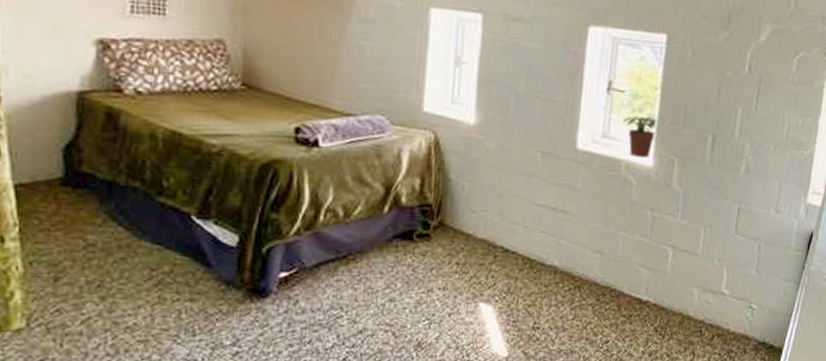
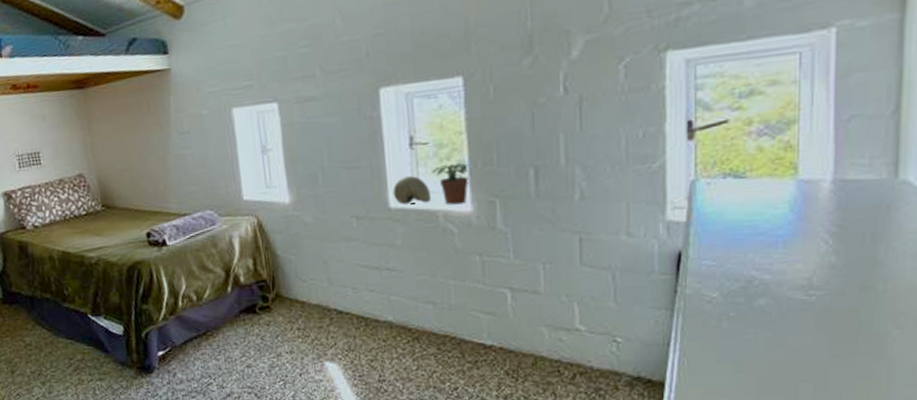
seashell: none [582,120,619,151] -> present [392,176,432,205]

